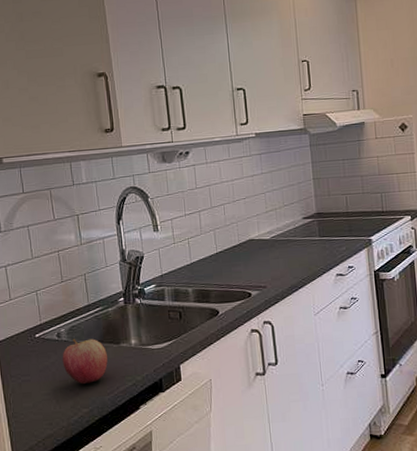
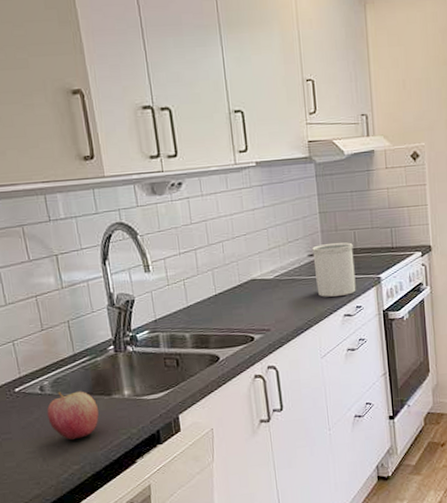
utensil holder: none [305,206,348,257] -> present [311,242,356,297]

